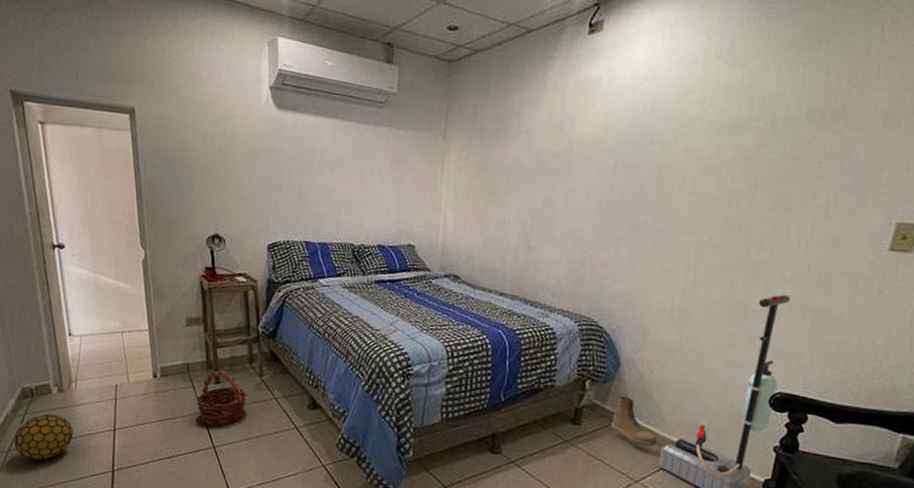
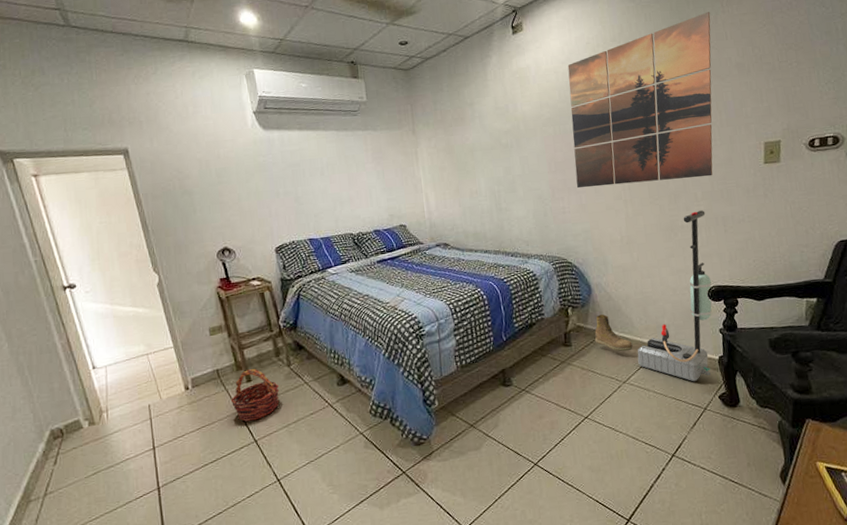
decorative ball: present [14,414,74,461] -> none [49,448,112,499]
wall art: none [628,36,863,254] -> present [567,12,713,188]

